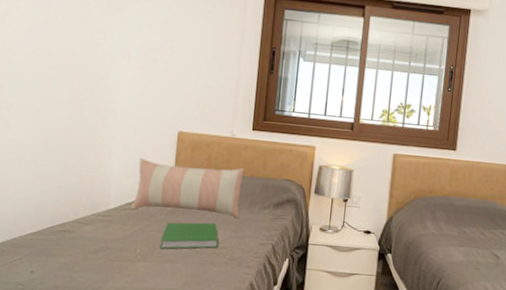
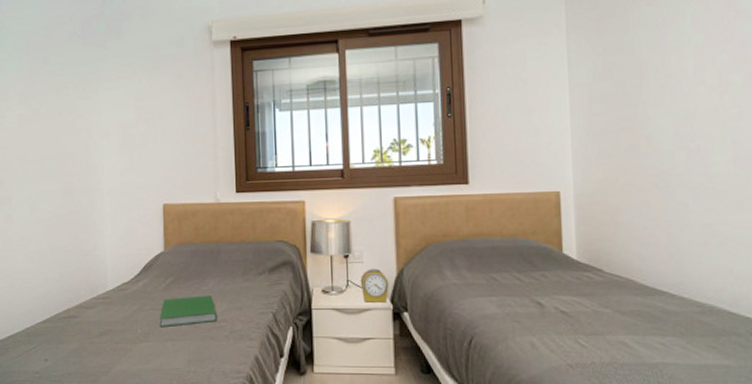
pillow: present [131,157,245,219] -> none [127,234,234,289]
alarm clock: none [354,213,379,244] -> present [360,268,389,302]

